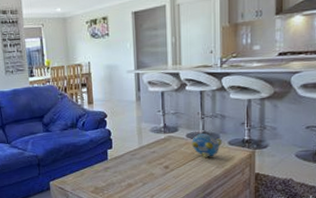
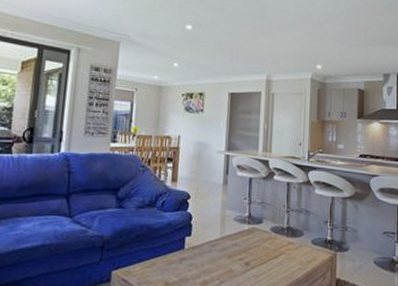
decorative bowl: present [192,133,222,159] -> none [275,227,305,257]

